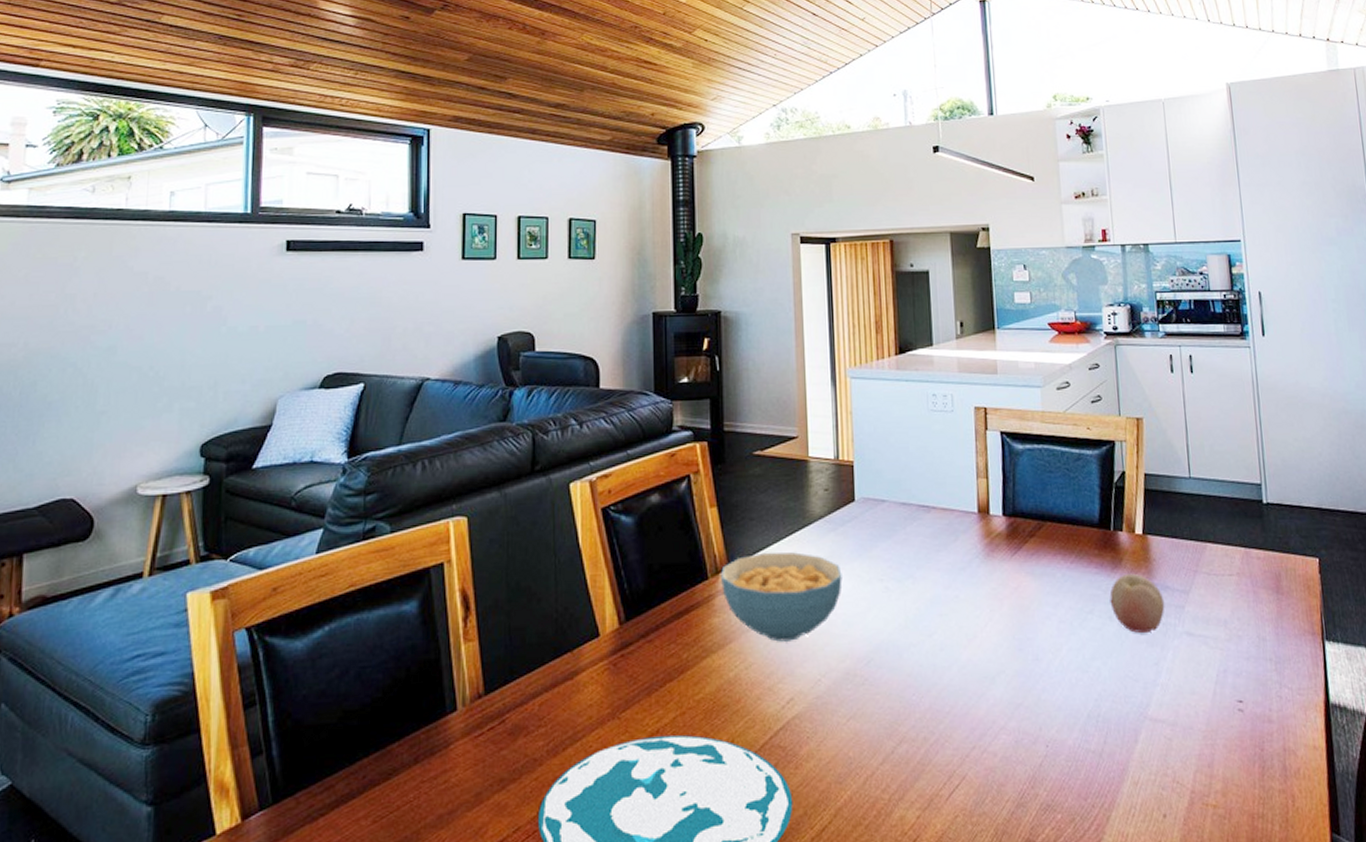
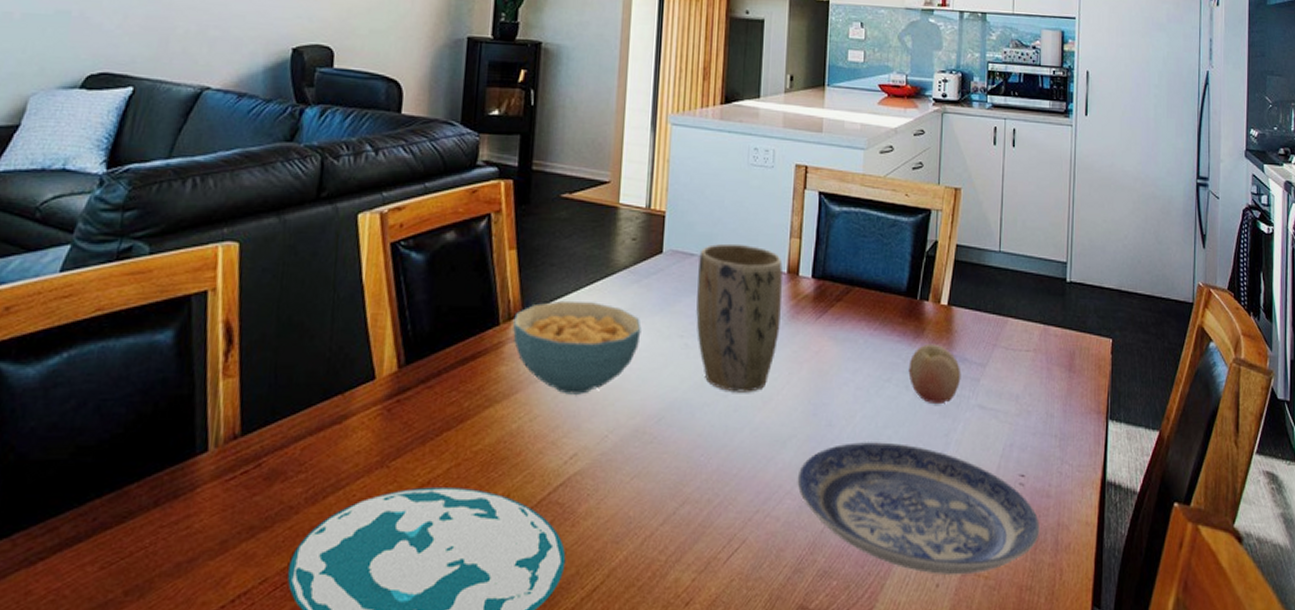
plant pot: none [890,487,977,632] -> present [696,243,783,392]
plate: none [1010,673,1266,805] -> present [797,442,1040,576]

